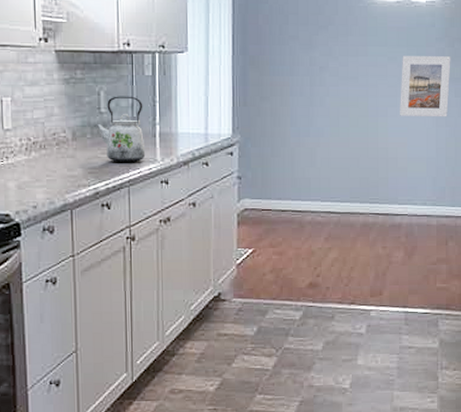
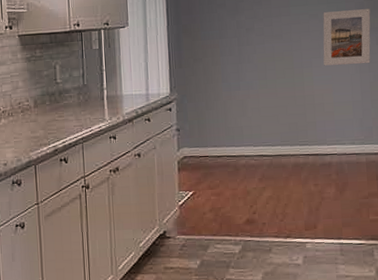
kettle: present [94,96,146,163] -> none [52,67,96,124]

